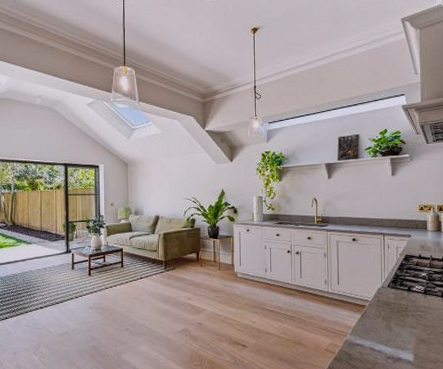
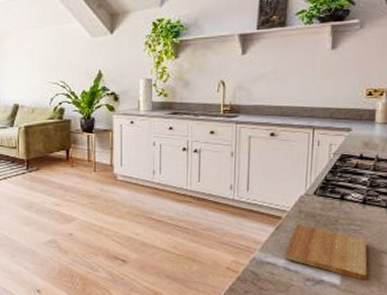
cutting board: none [370,312,433,357] -> present [285,225,368,281]

